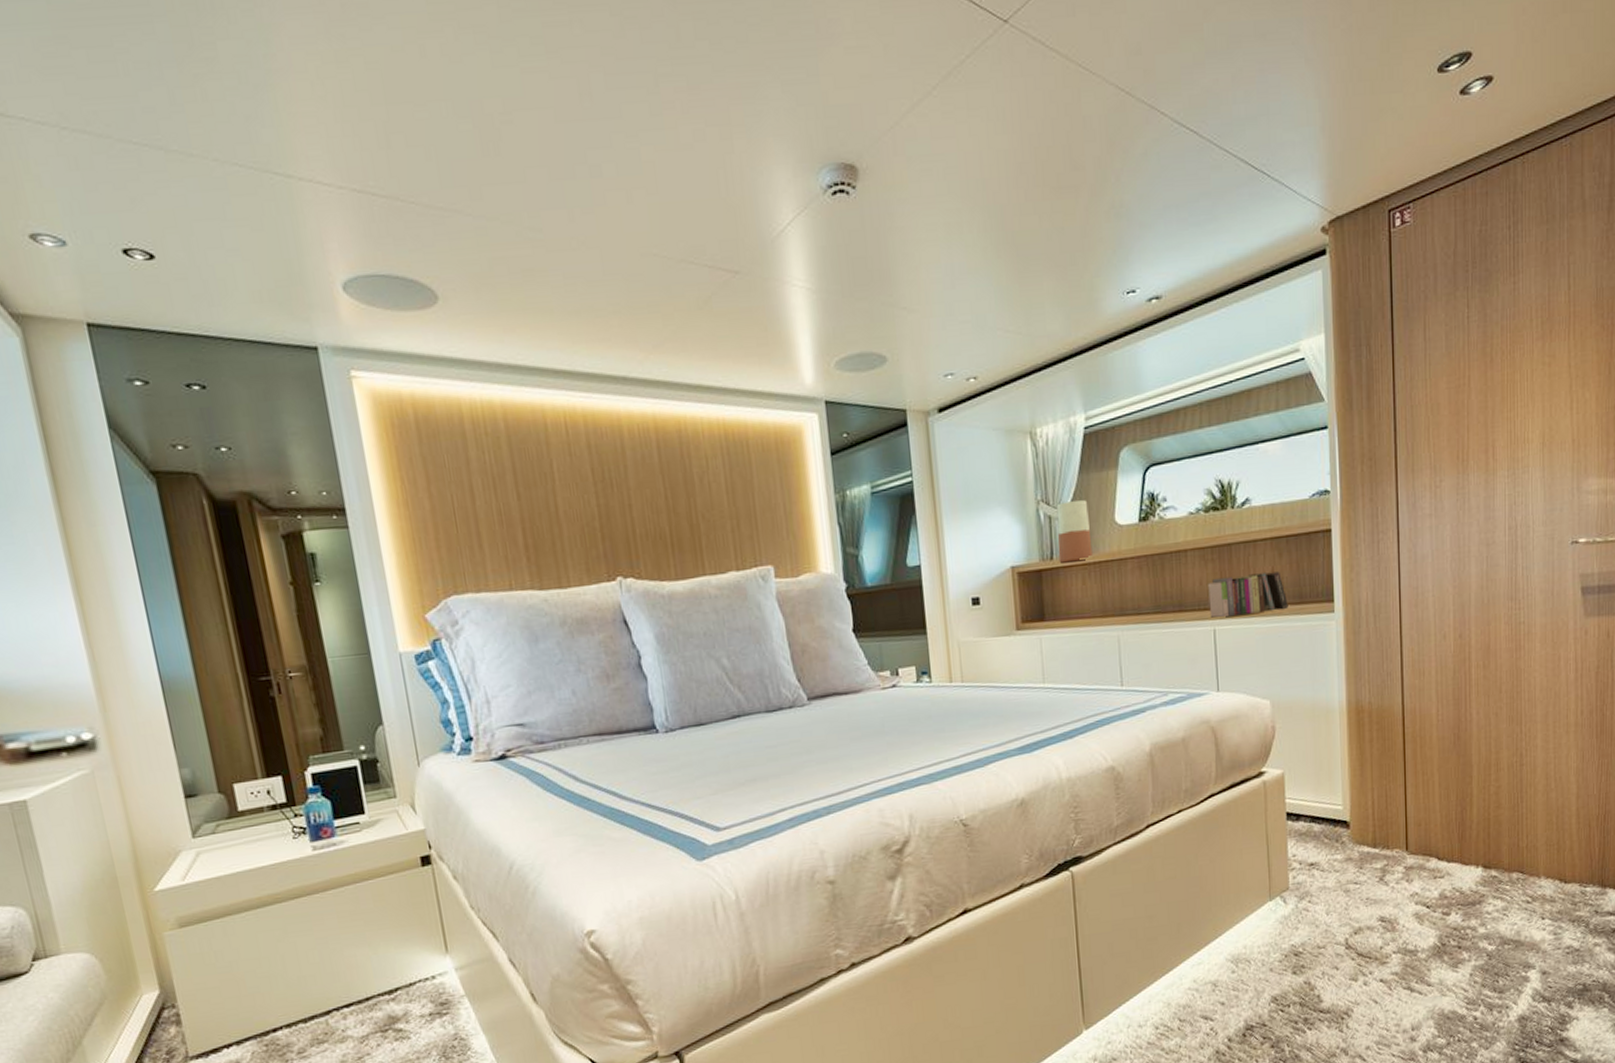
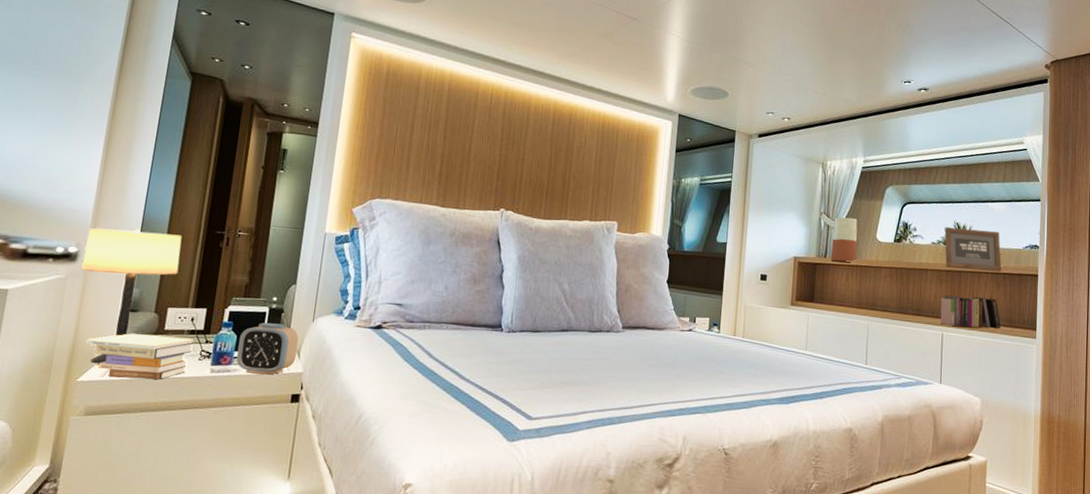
table lamp: none [97,691,230,868] -> present [81,228,182,364]
books: none [148,815,283,879] -> present [87,333,193,380]
alarm clock: none [333,776,413,843] -> present [236,322,299,375]
picture frame: none [1203,482,1283,542] -> present [944,227,1002,272]

